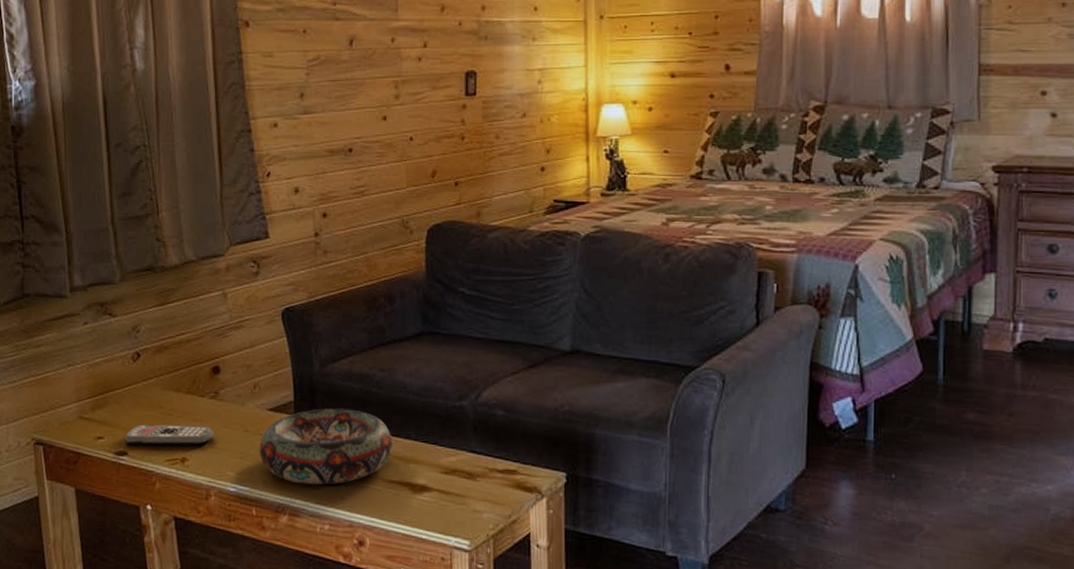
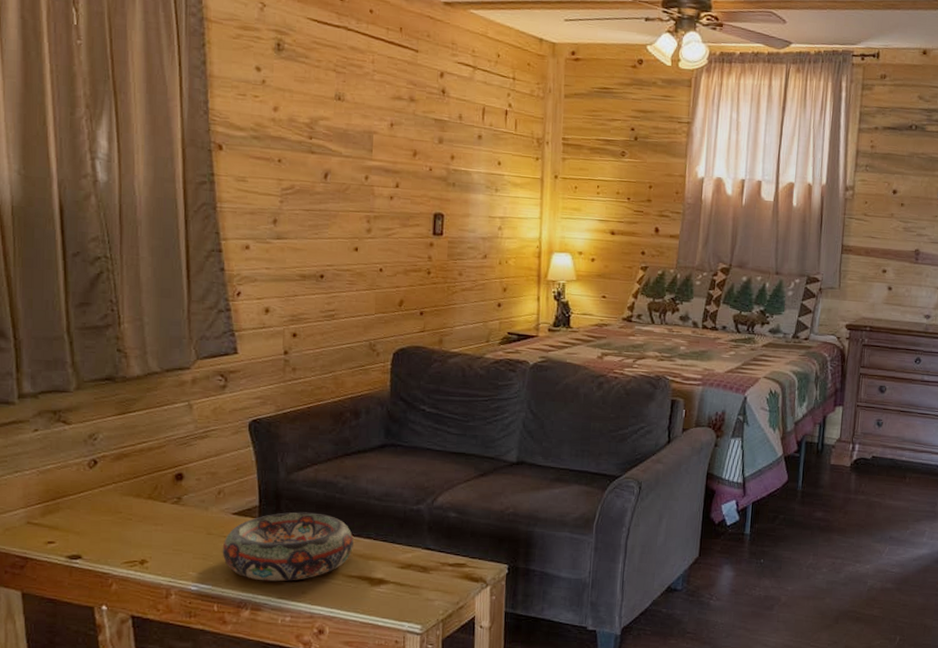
remote control: present [125,424,214,446] -> none [79,528,176,549]

